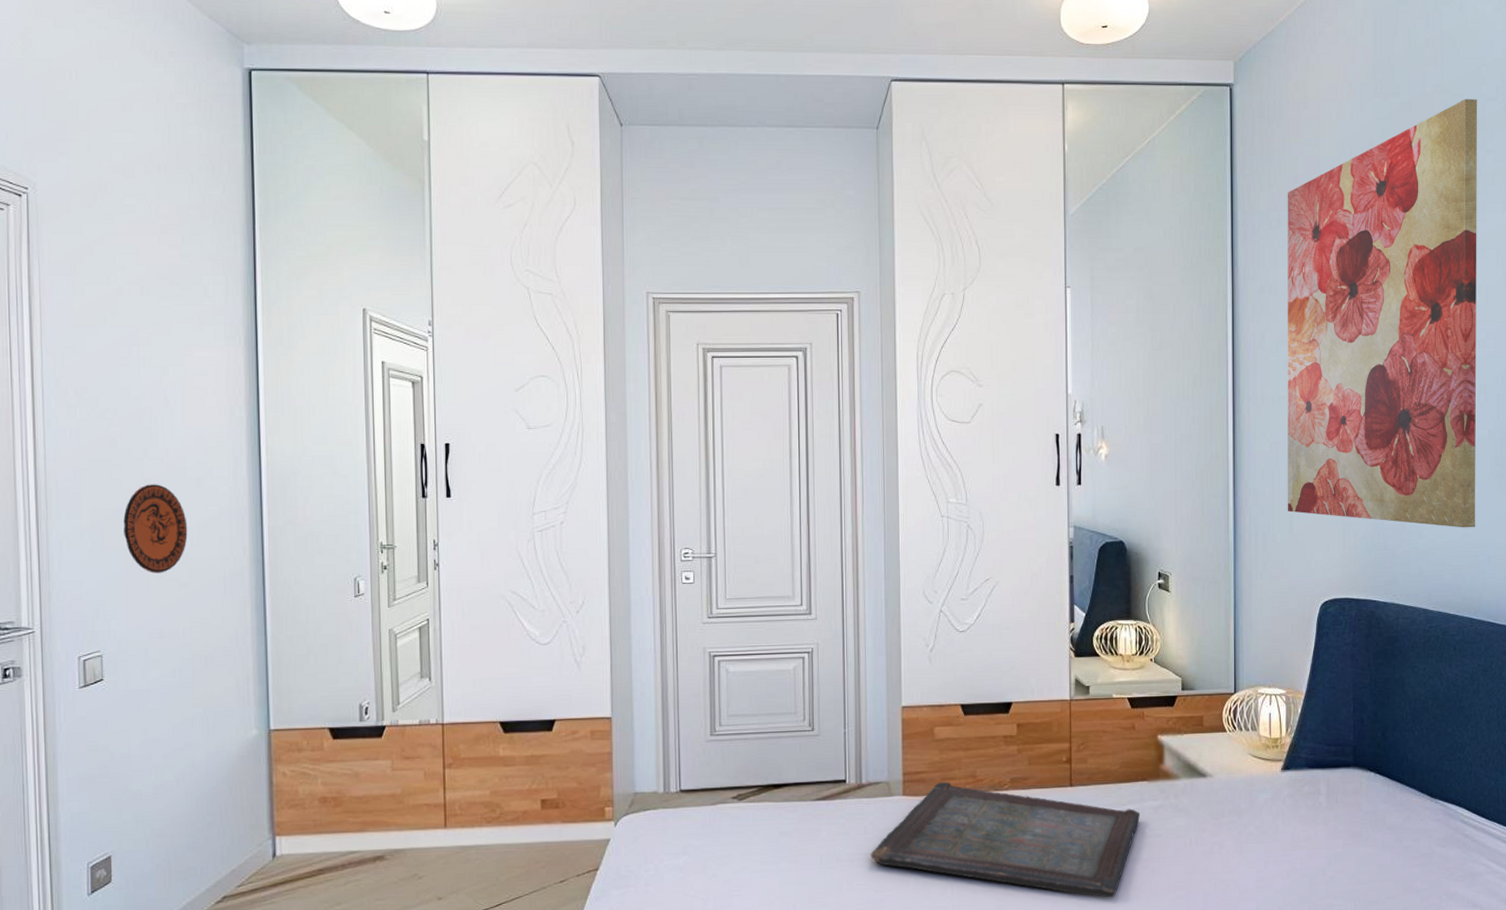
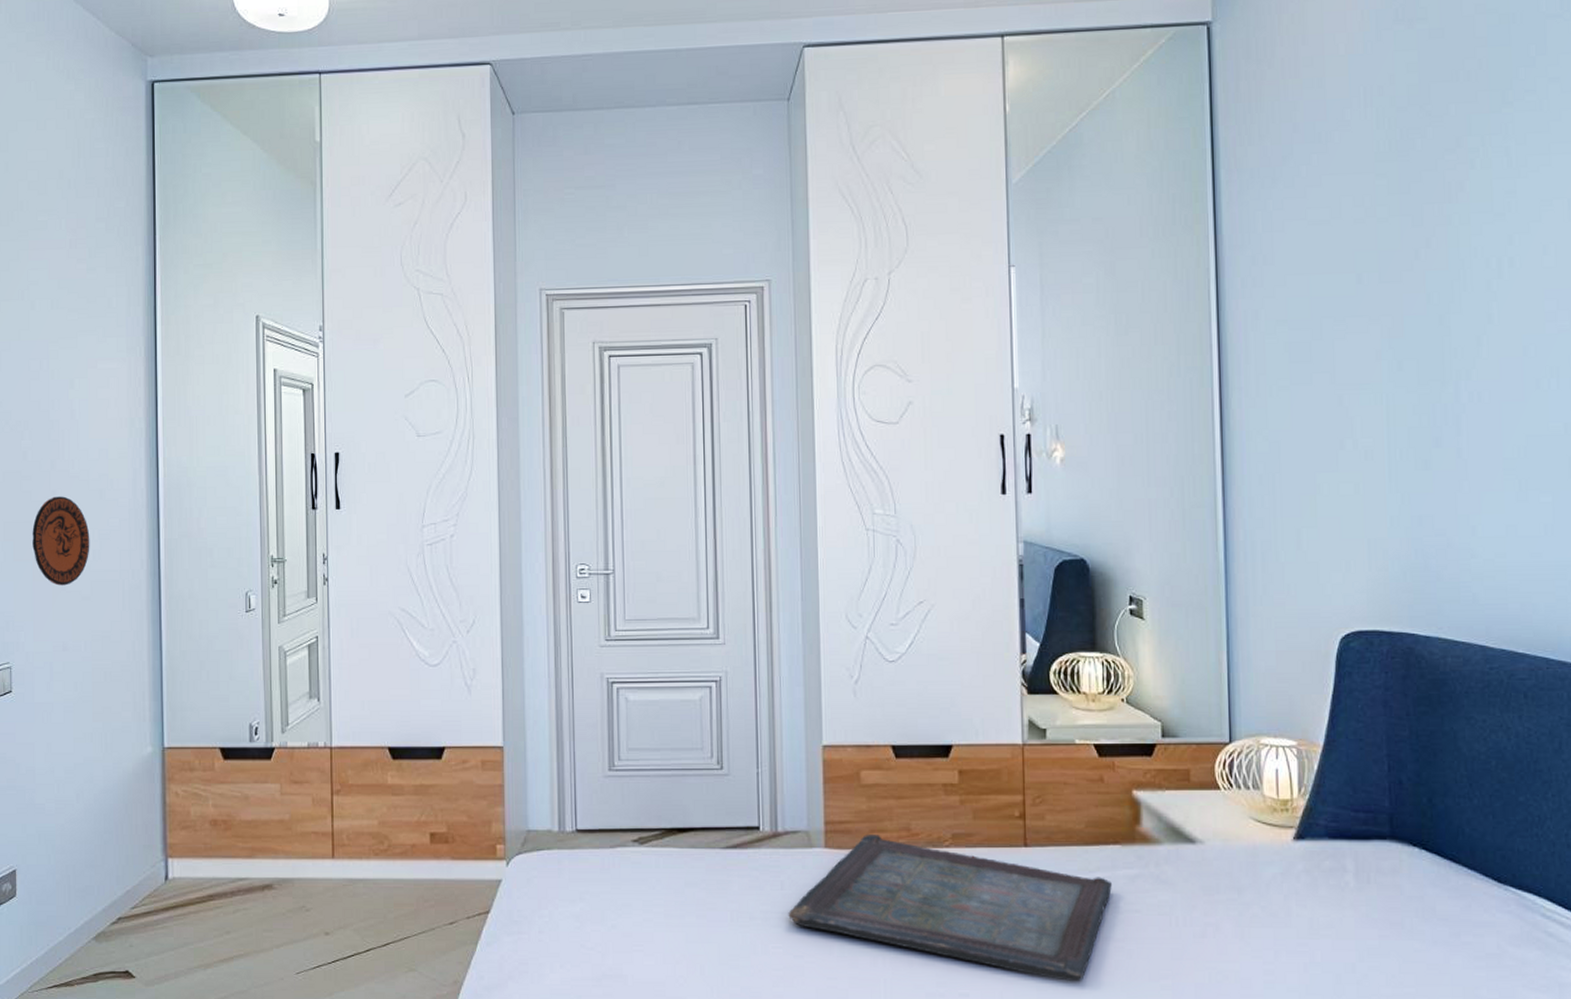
wall art: present [1287,99,1478,528] -> none [1283,17,1551,545]

